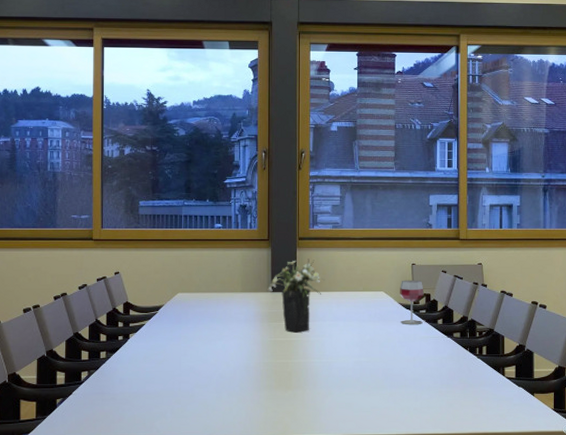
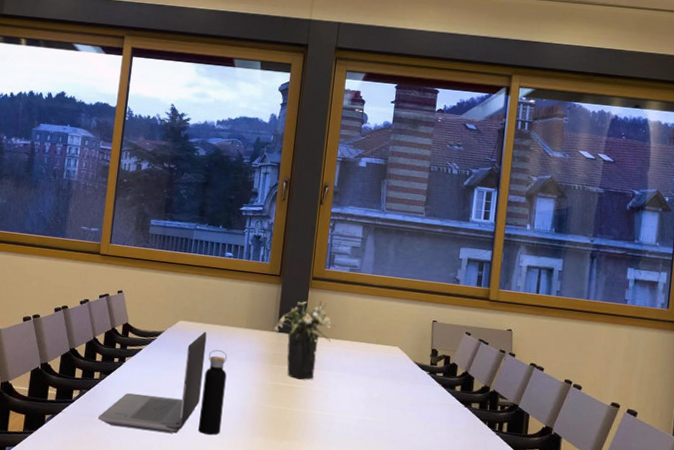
laptop computer: none [108,300,206,399] -> present [97,331,207,433]
water bottle: none [207,316,228,395] -> present [198,350,228,435]
wineglass: present [400,280,424,325] -> none [414,337,444,389]

